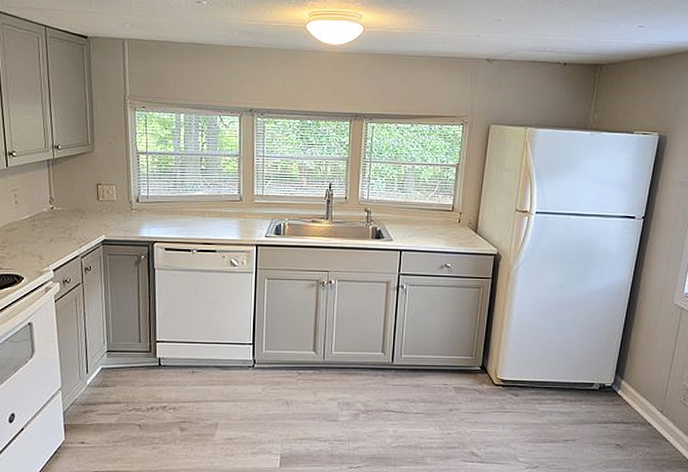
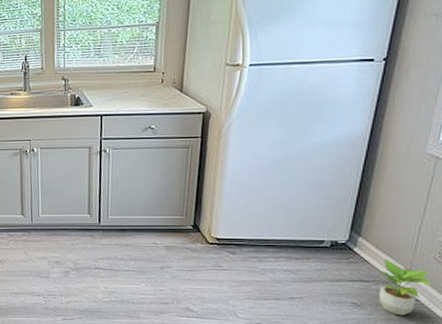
potted plant: none [633,401,679,456] -> present [373,259,432,316]

